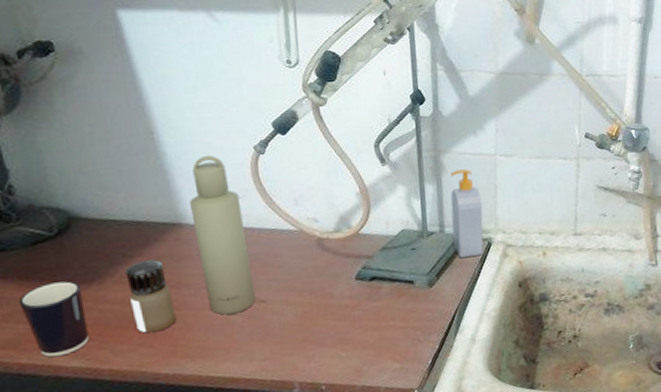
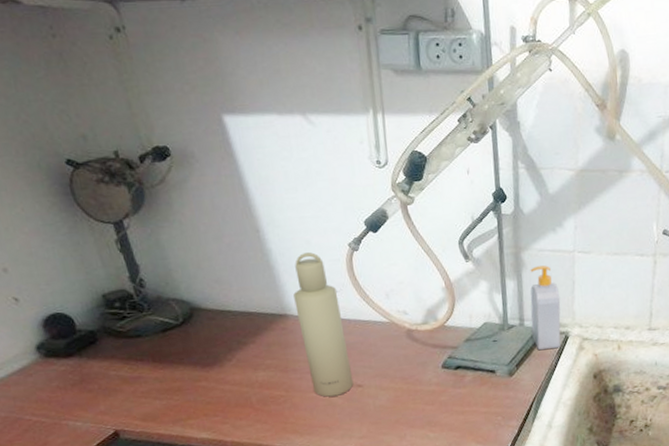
mug: present [19,281,89,358] -> none [154,364,214,430]
bottle: present [125,259,176,333] -> none [241,346,286,411]

